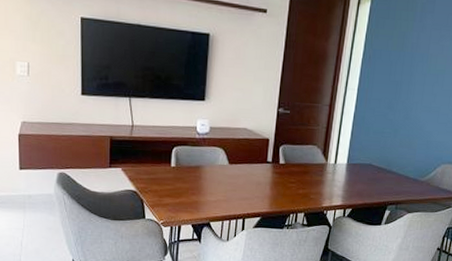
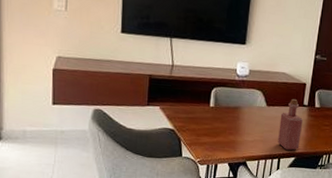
bottle: none [242,155,268,210] -> present [278,98,304,151]

